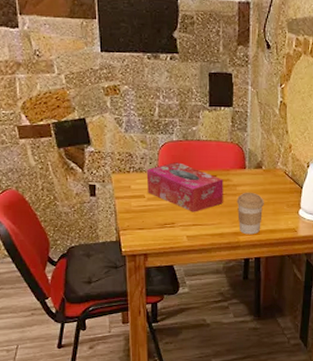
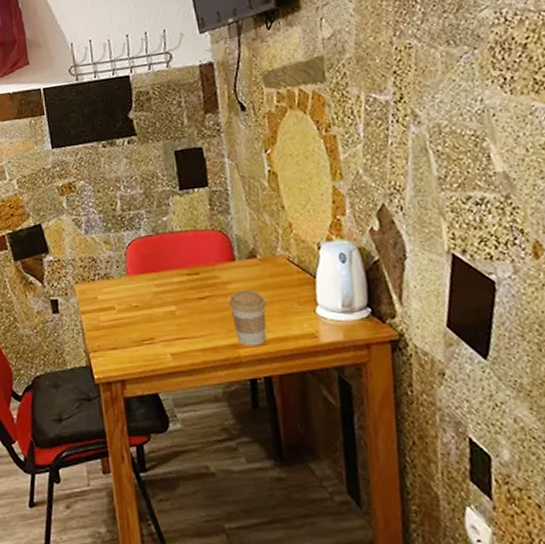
tissue box: present [146,162,223,212] -> none [113,262,212,323]

